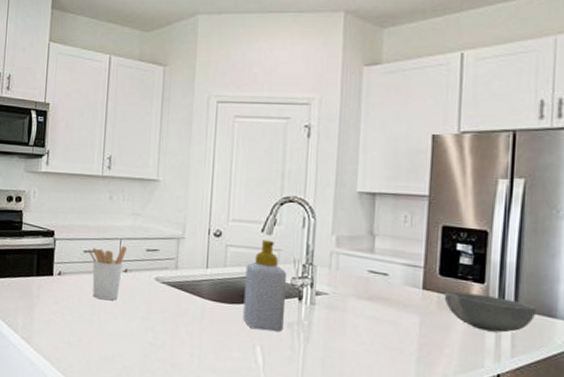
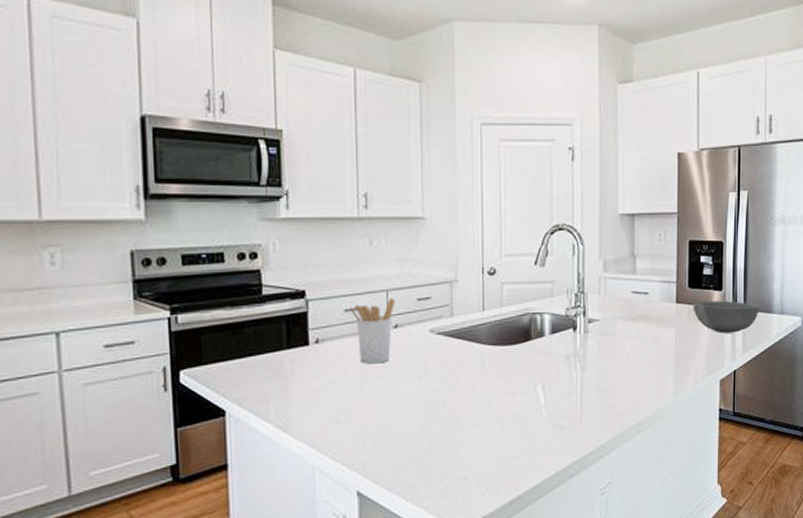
soap bottle: present [243,240,288,332] -> none [522,272,562,368]

